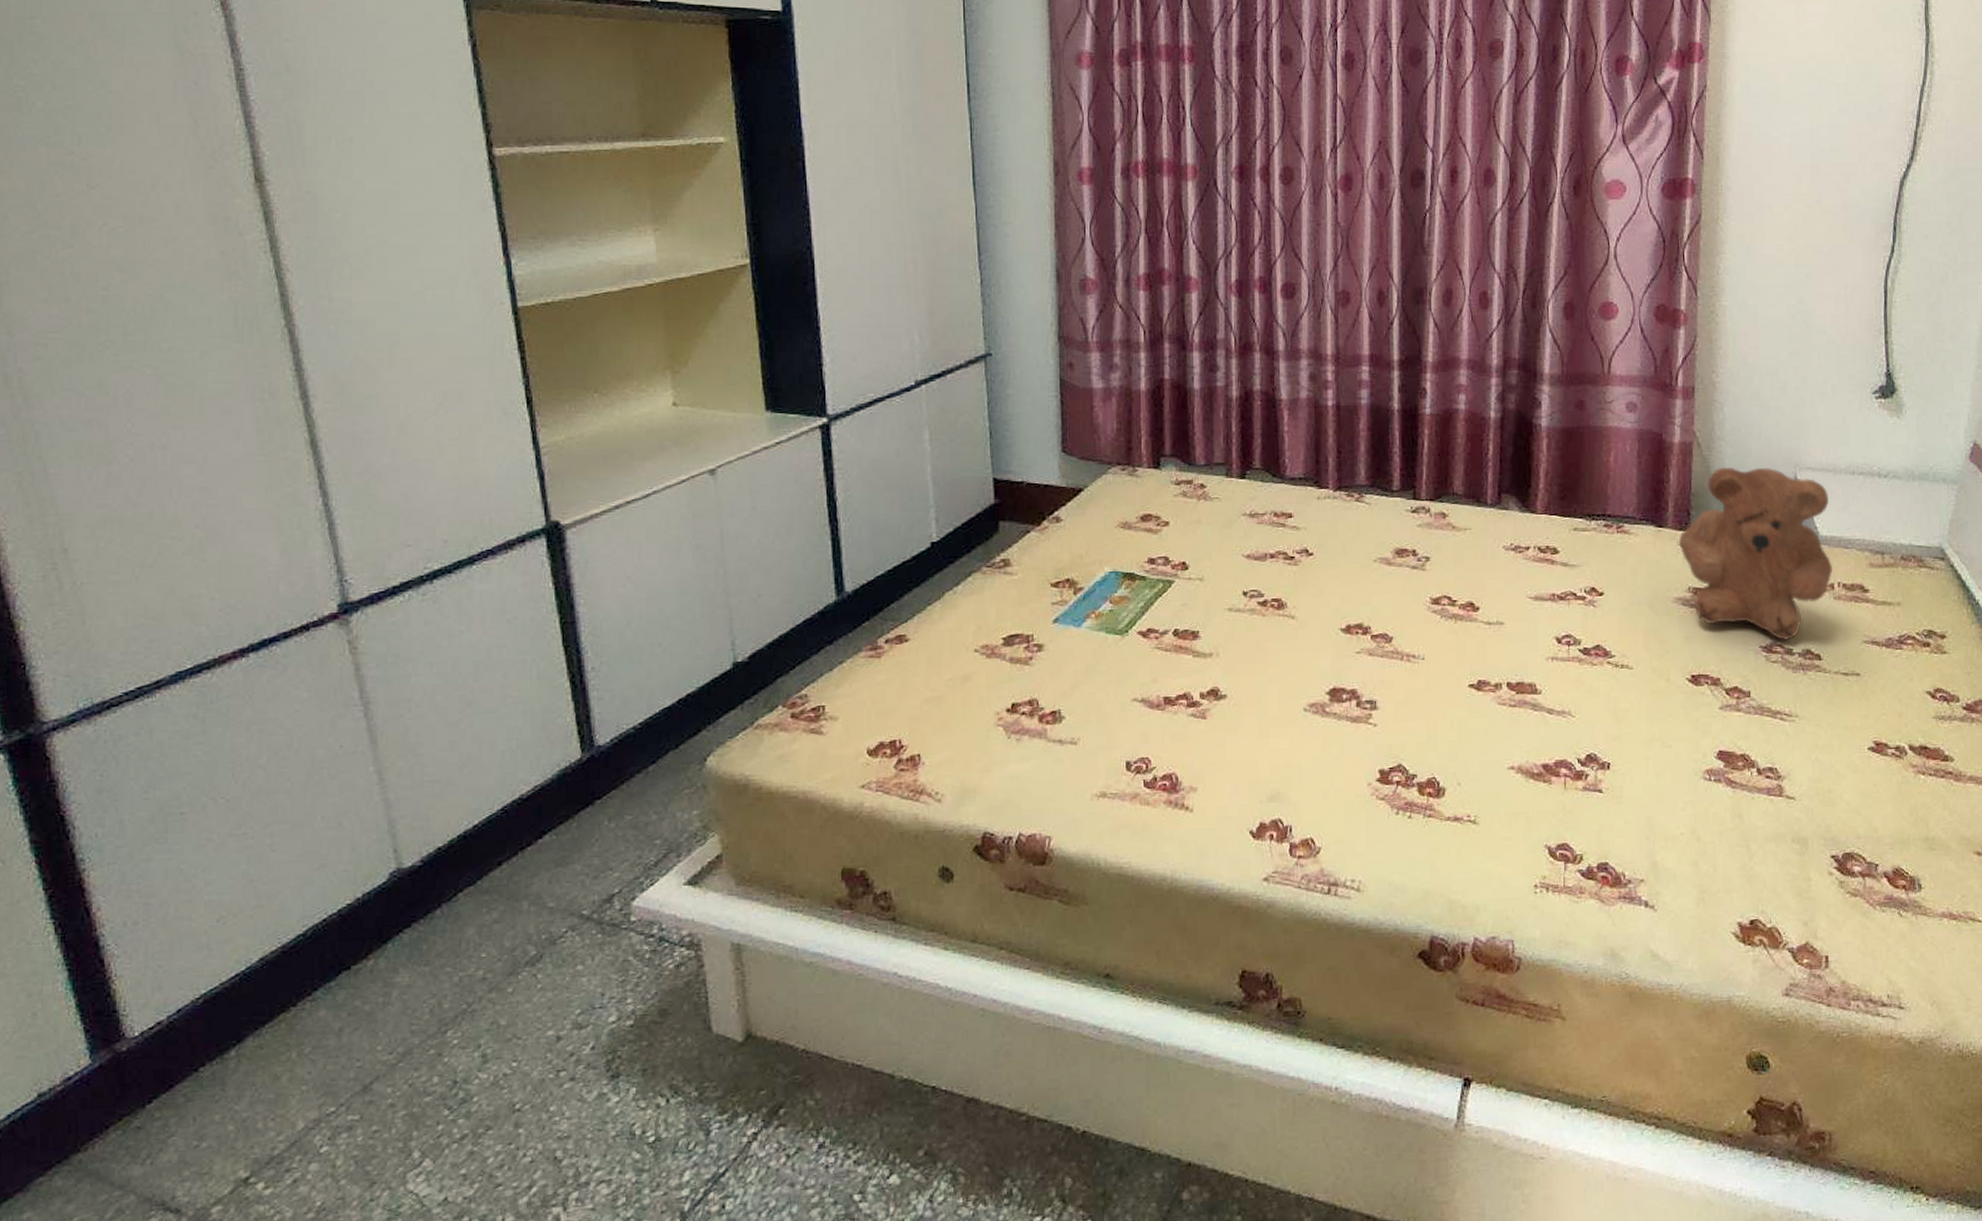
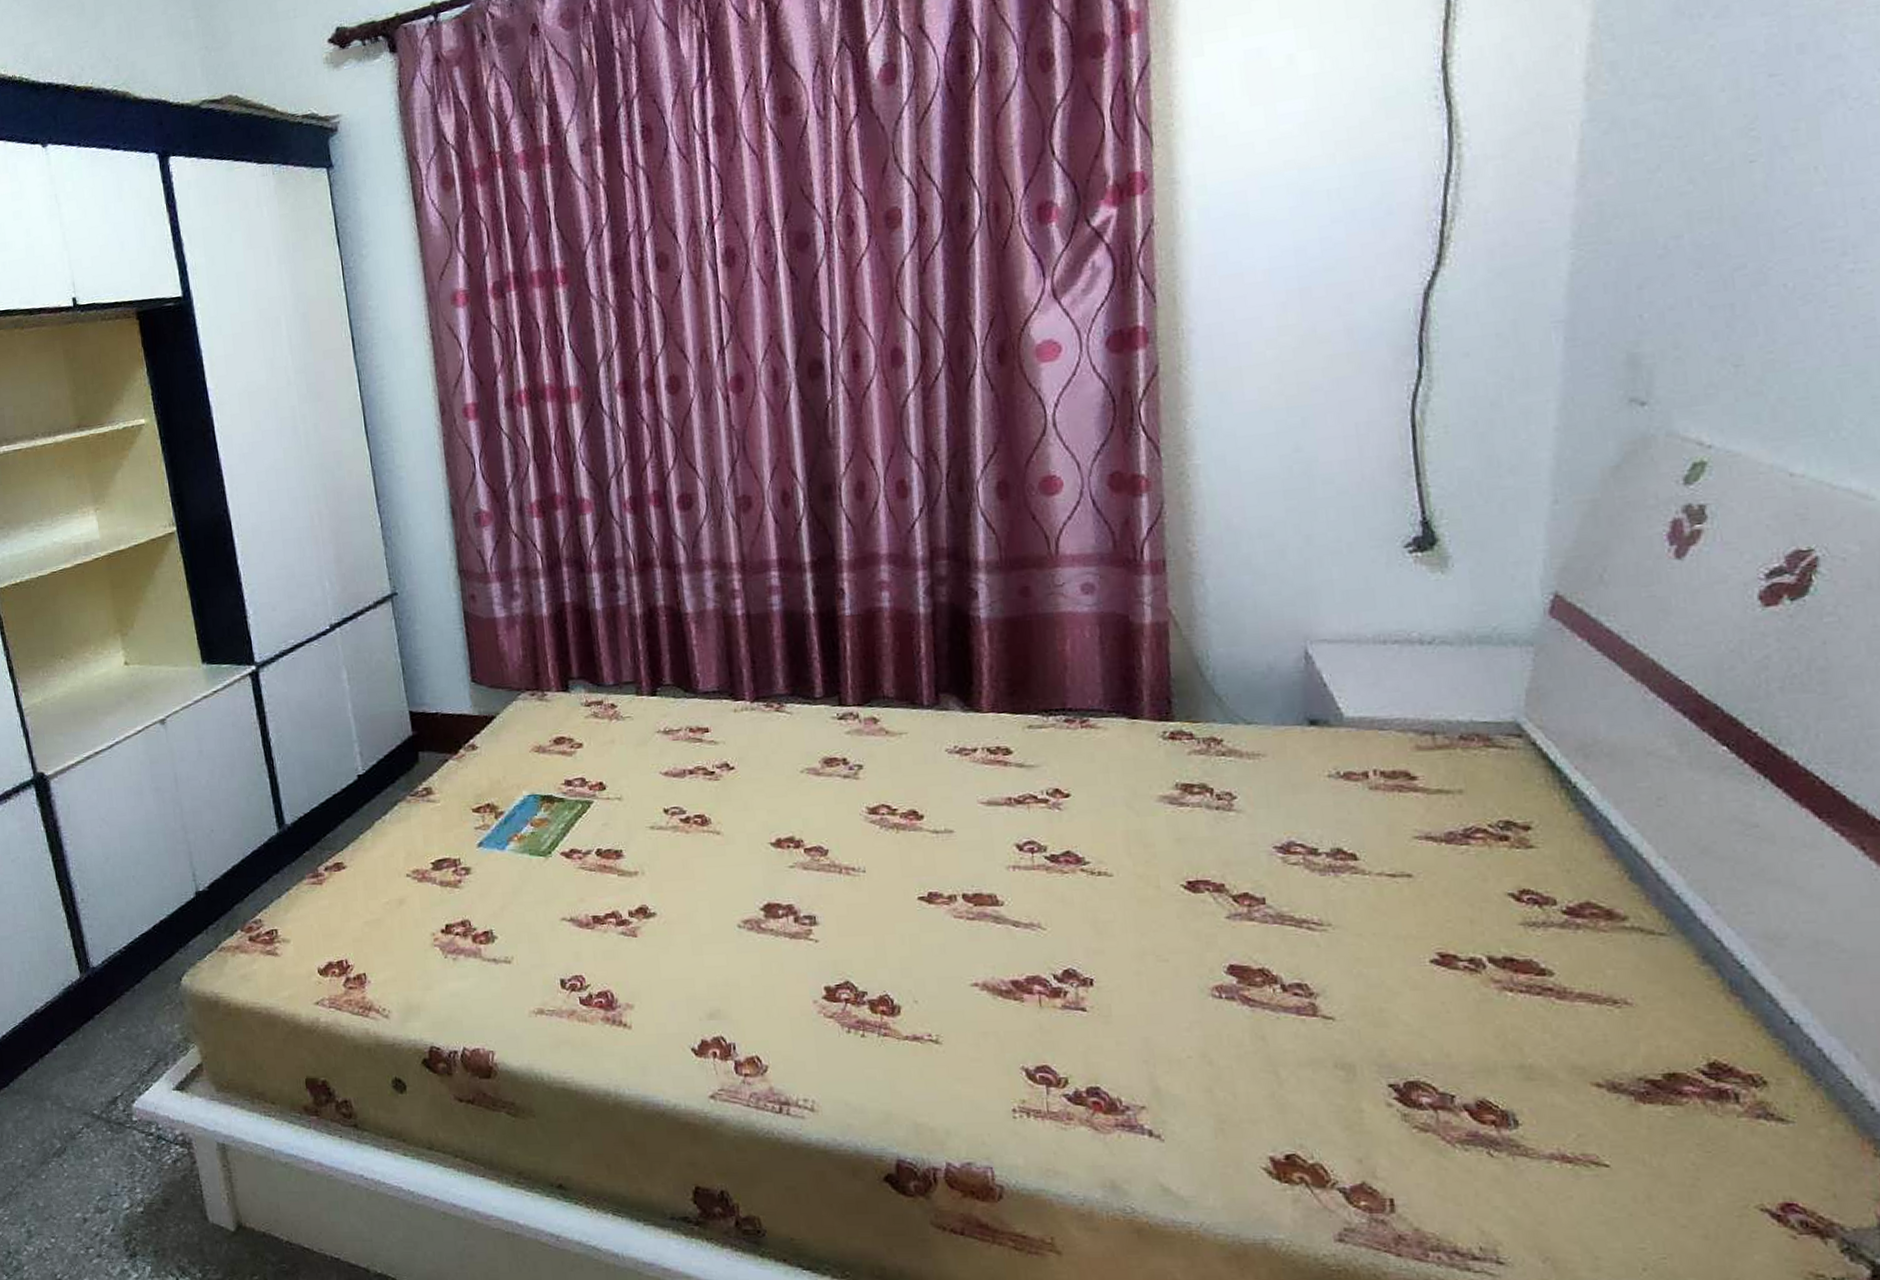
teddy bear: present [1678,468,1832,640] -> none [1158,644,1365,839]

